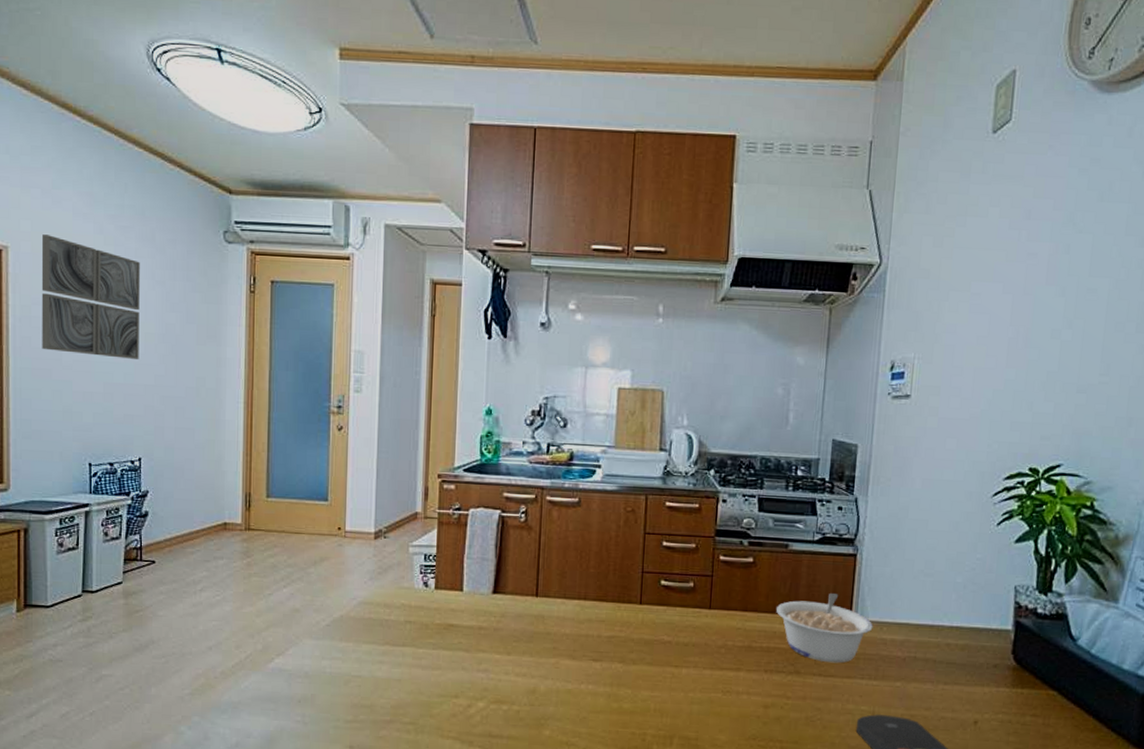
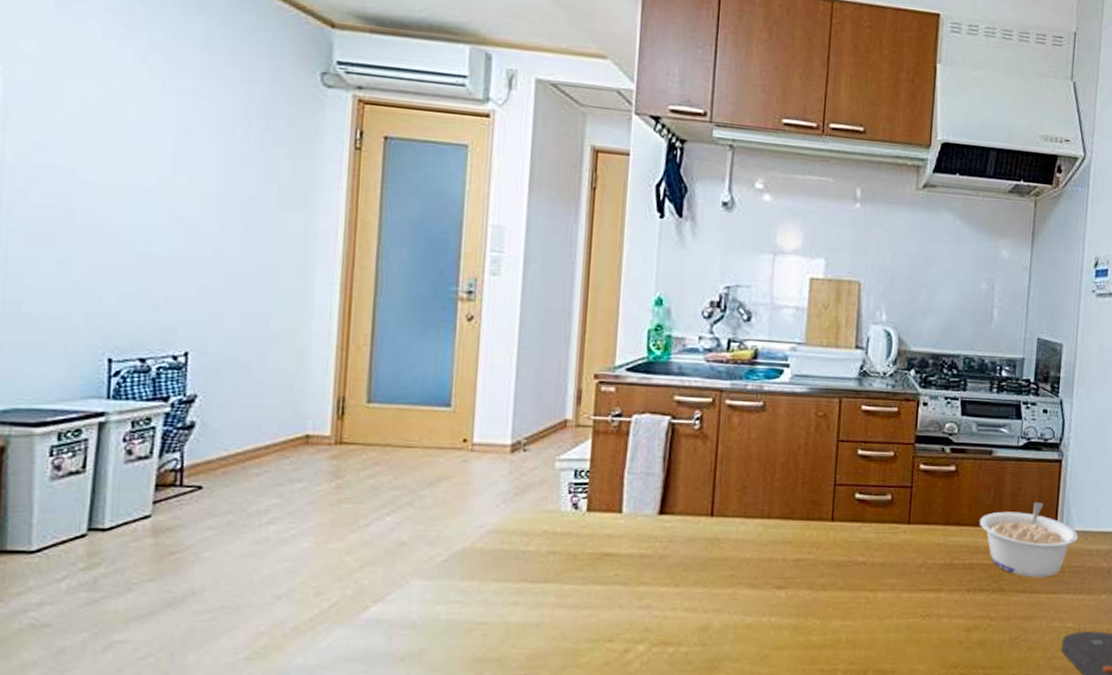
wall art: present [41,234,140,359] -> none [43,58,199,226]

